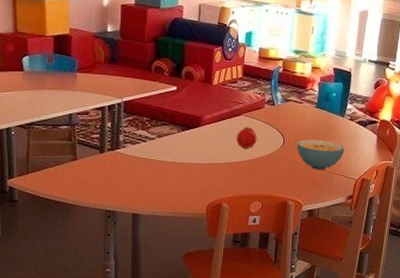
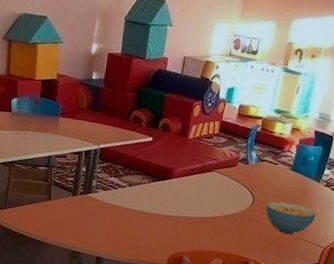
fruit: present [236,125,257,149] -> none [205,181,227,205]

